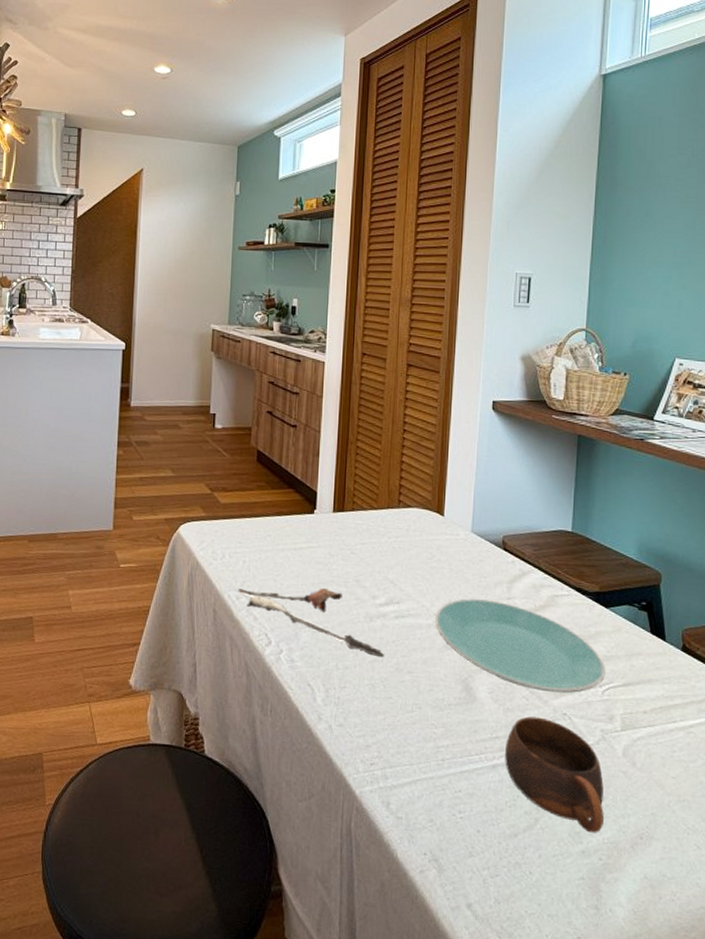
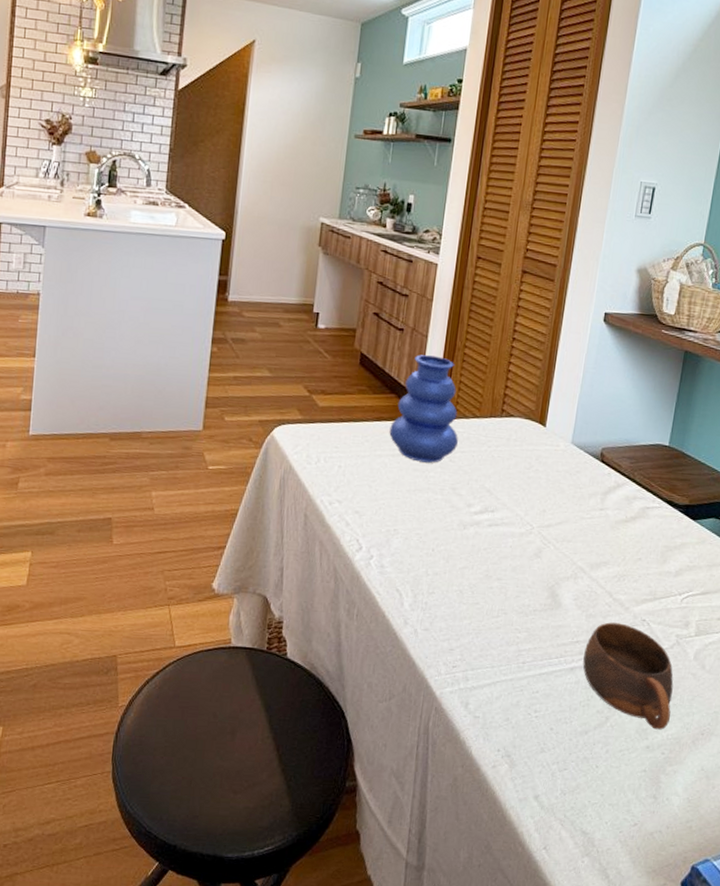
spoon: present [238,587,384,656] -> none [331,494,475,563]
vase: none [290,450,358,556] -> present [389,355,458,463]
plate: present [435,599,606,693] -> none [527,509,687,601]

